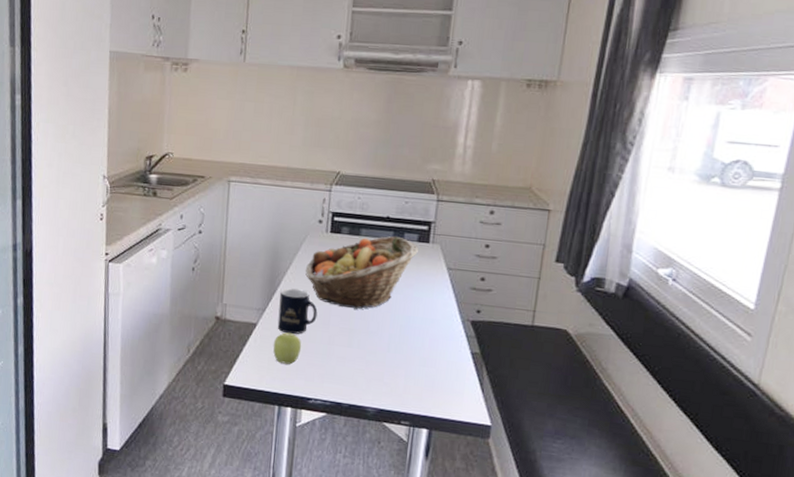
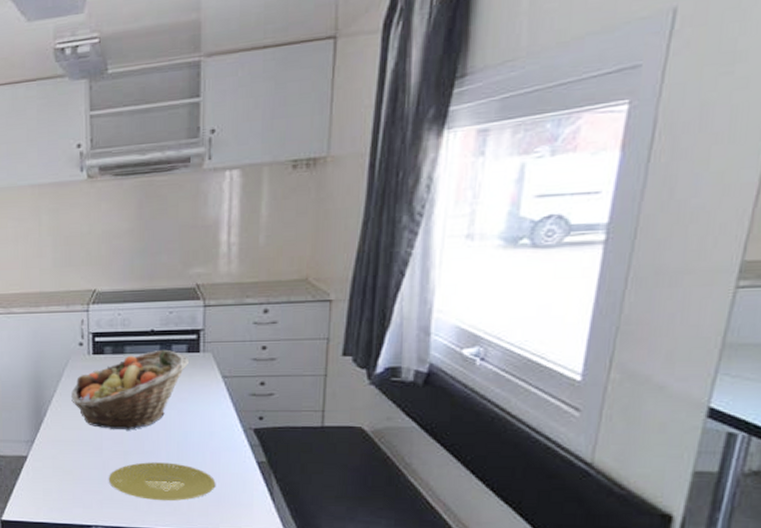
apple: present [273,332,302,365] -> none [46,462,76,494]
mug: present [277,288,318,335] -> none [48,416,88,463]
plate: none [332,341,432,383] -> present [108,462,216,501]

